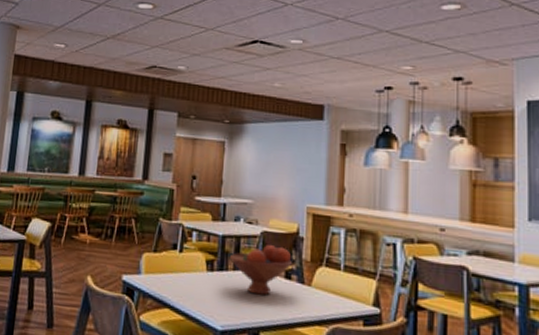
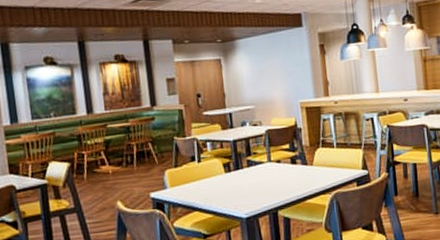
fruit bowl: present [229,245,293,296] -> none [242,139,296,183]

